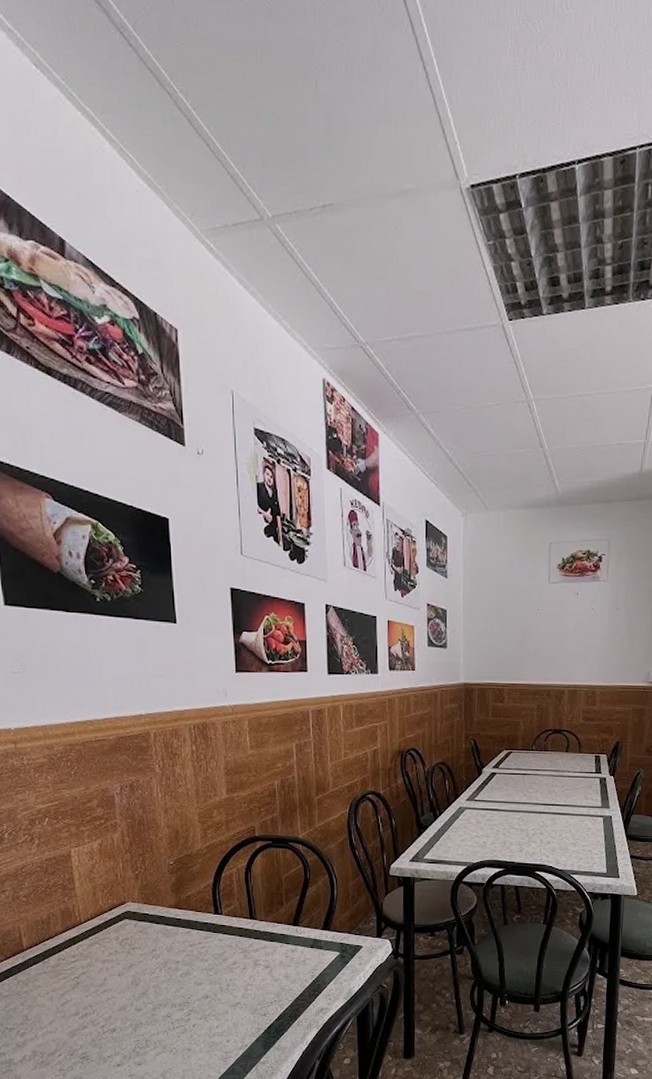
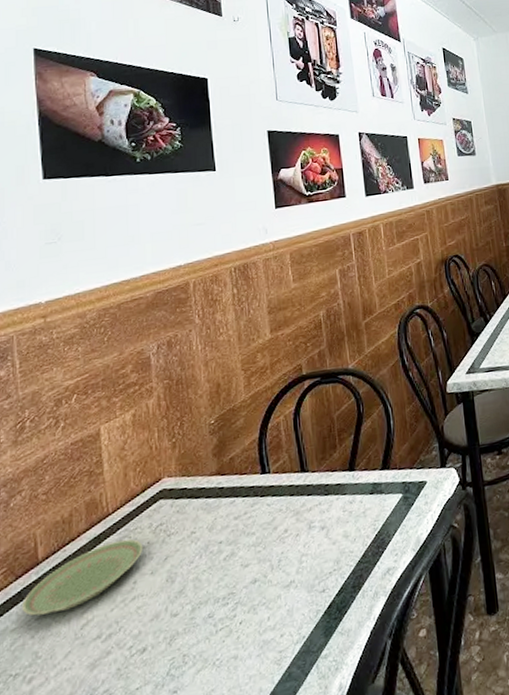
plate: none [12,945,112,990] -> present [22,539,143,616]

